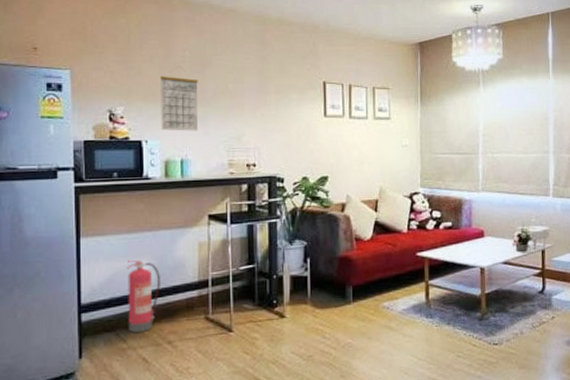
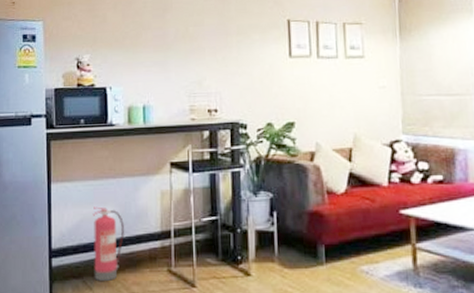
calendar: present [160,75,198,131] -> none [123,21,159,77]

